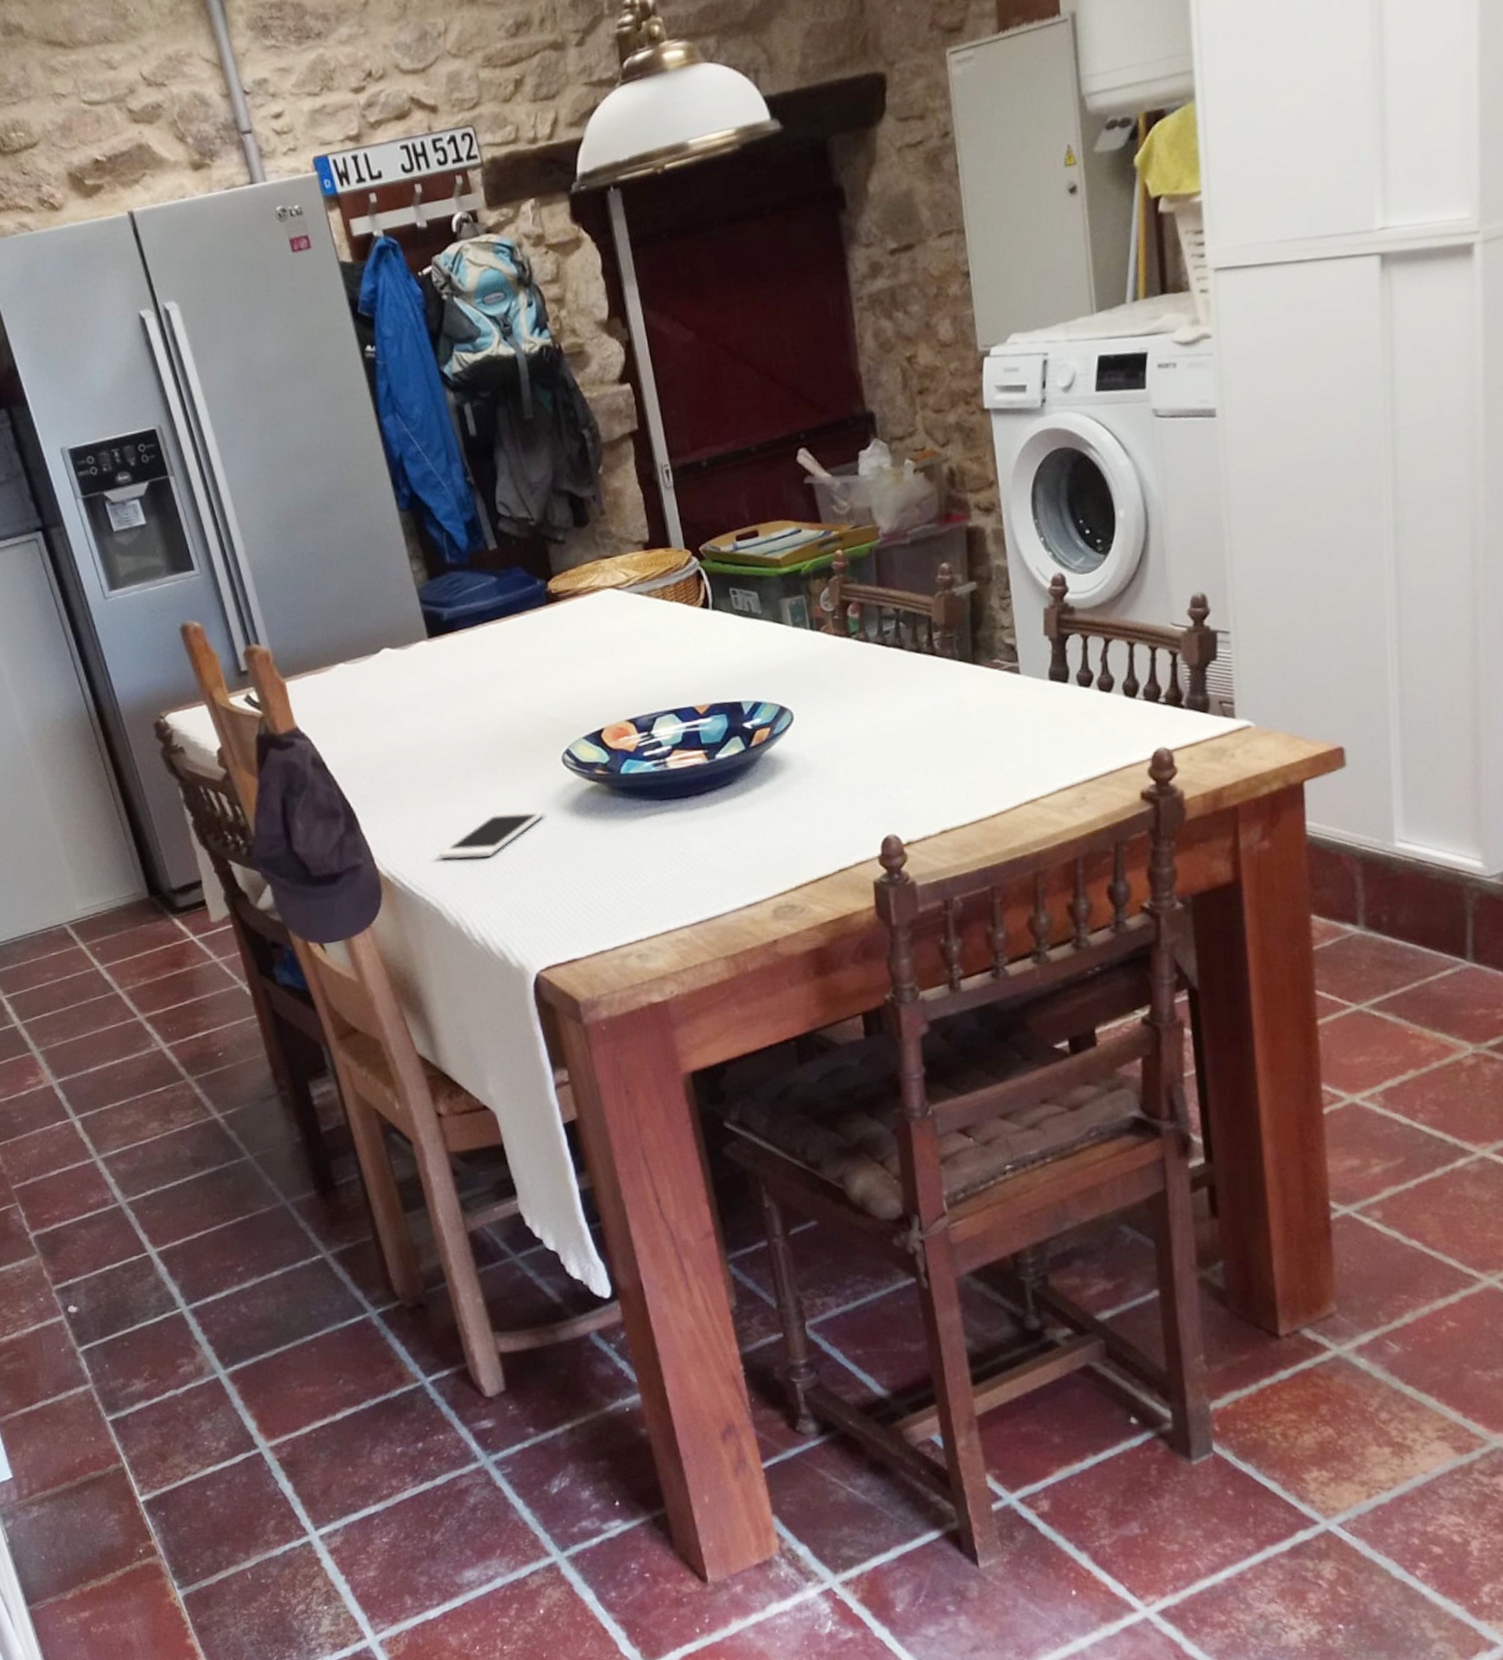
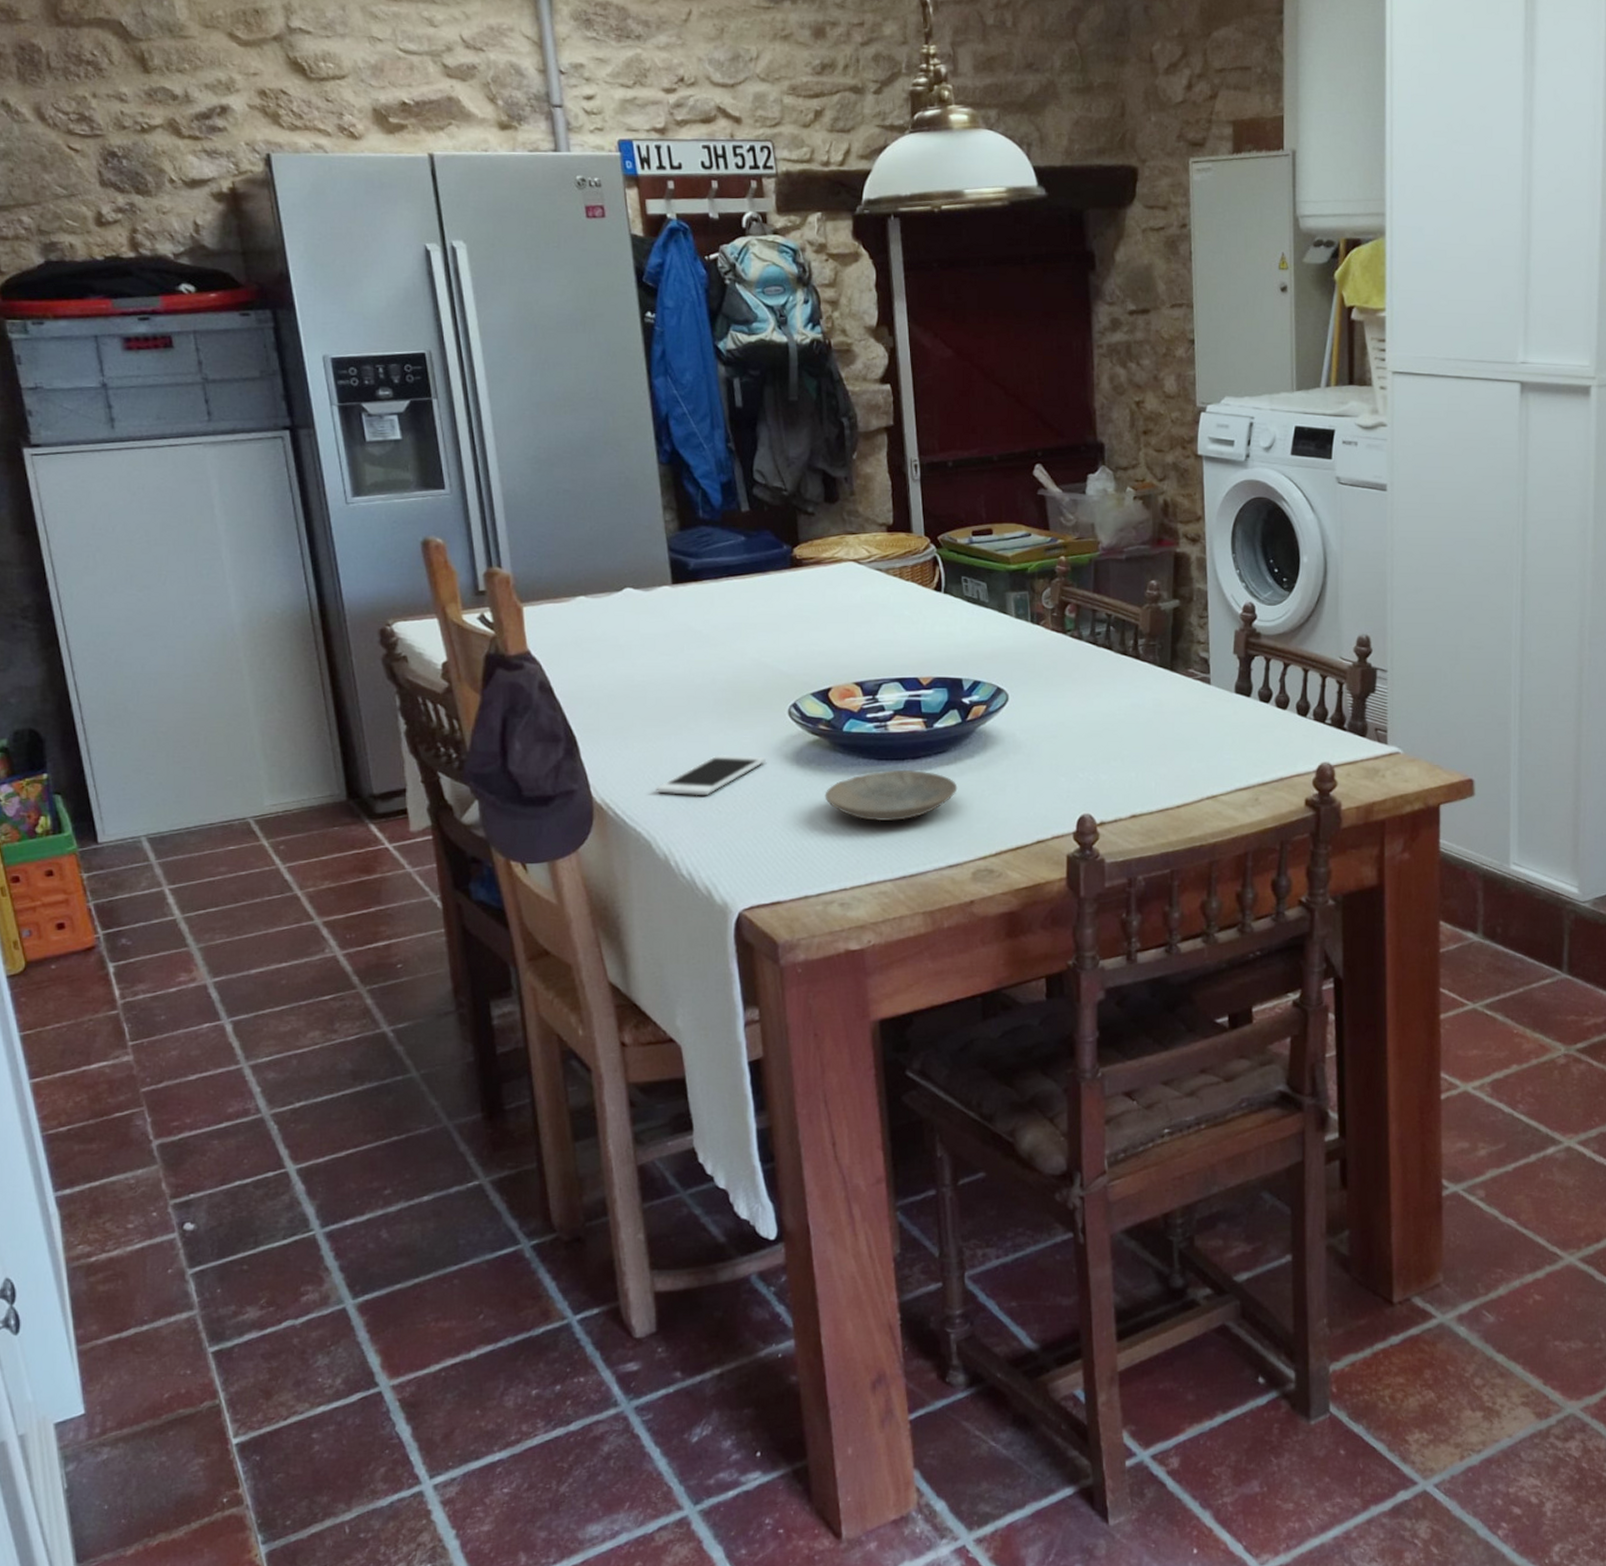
plate: none [609,806,748,866] -> present [824,769,958,822]

